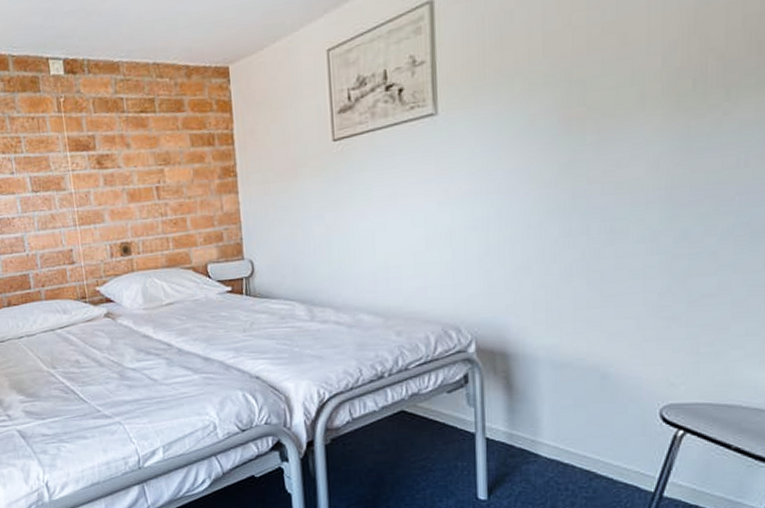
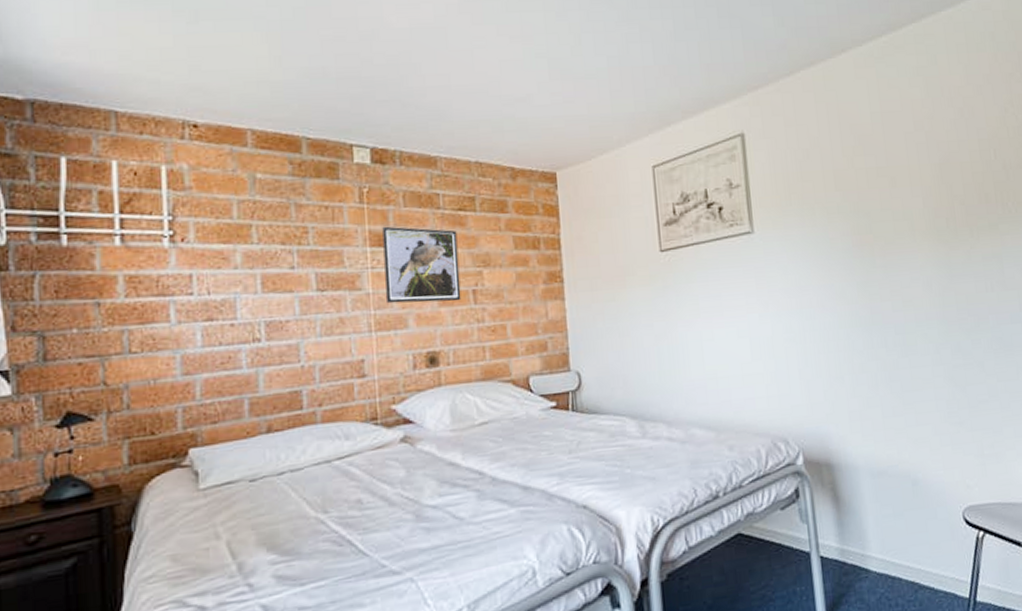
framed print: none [78,131,147,202] -> present [382,226,461,304]

